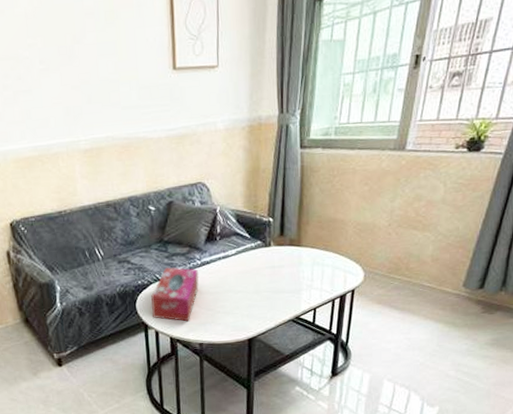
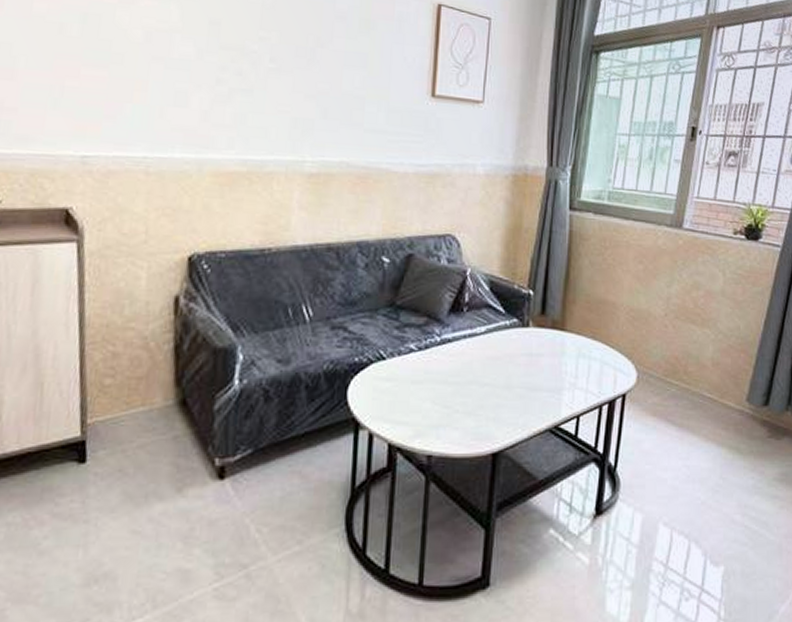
tissue box: present [151,267,199,322] -> none [368,341,437,422]

